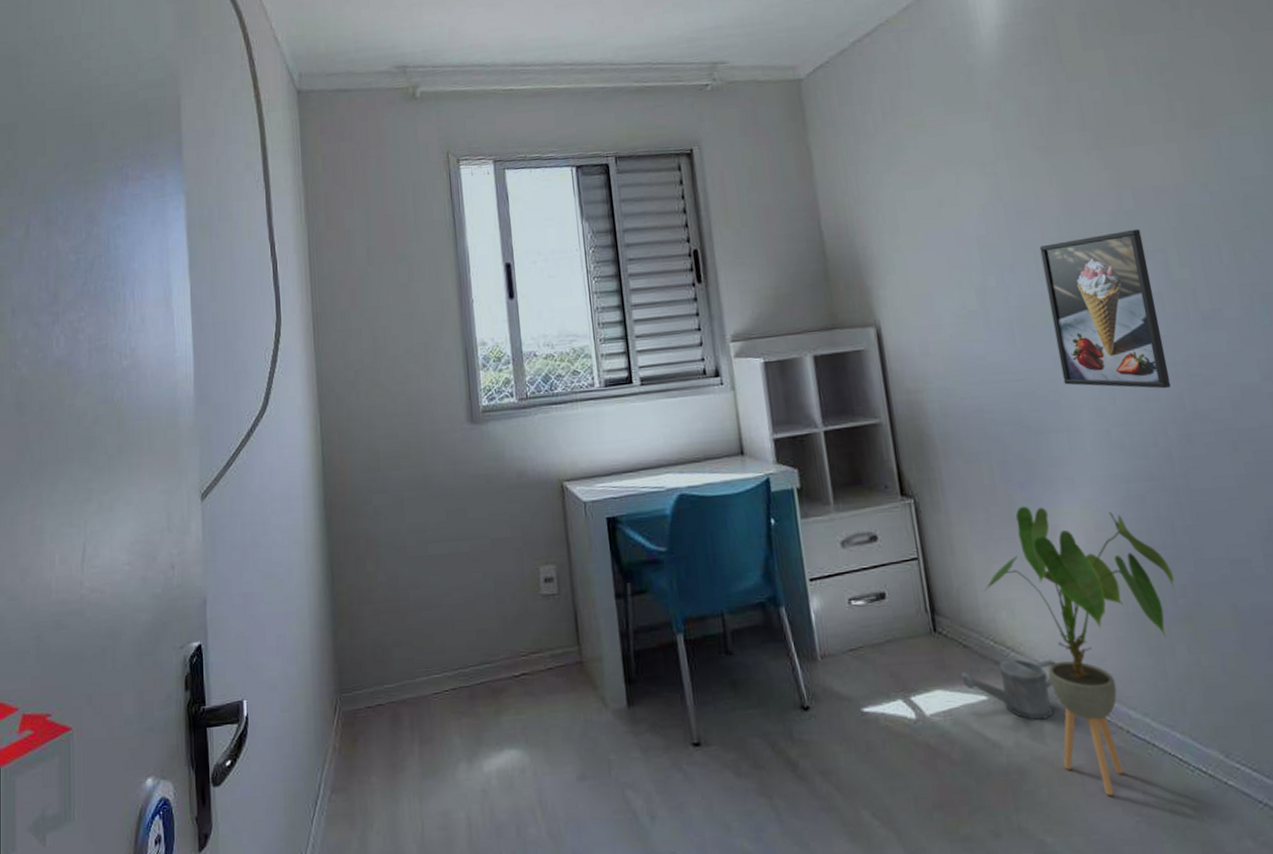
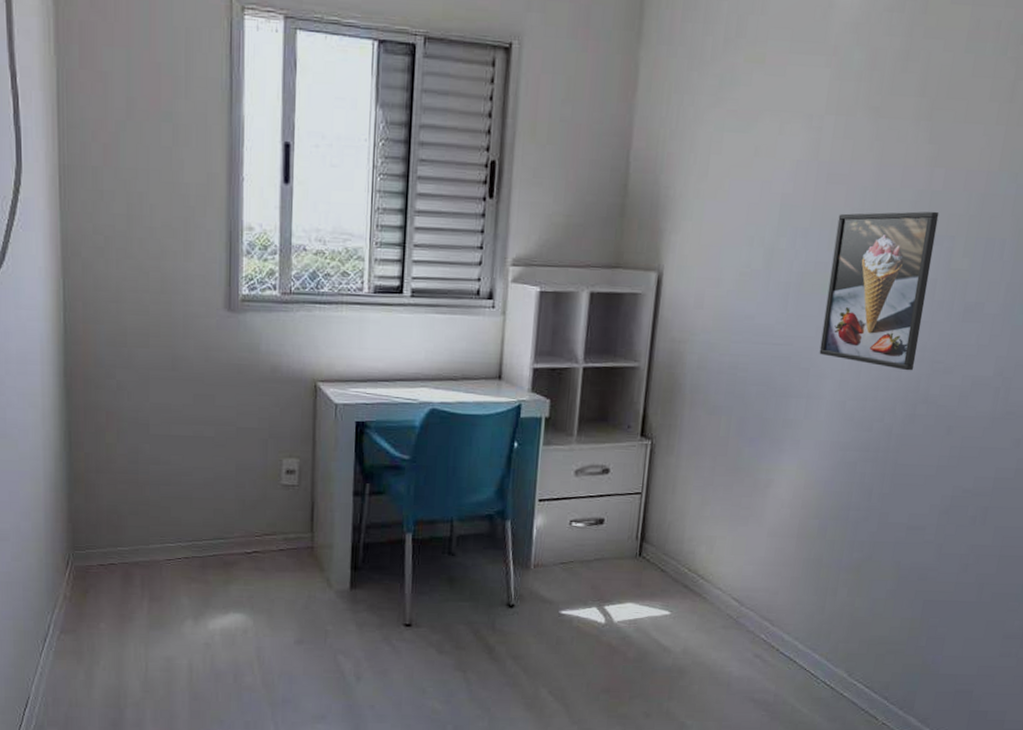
watering can: present [961,659,1056,720] -> none [652,585,736,634]
house plant: present [983,506,1175,797] -> none [692,459,857,696]

